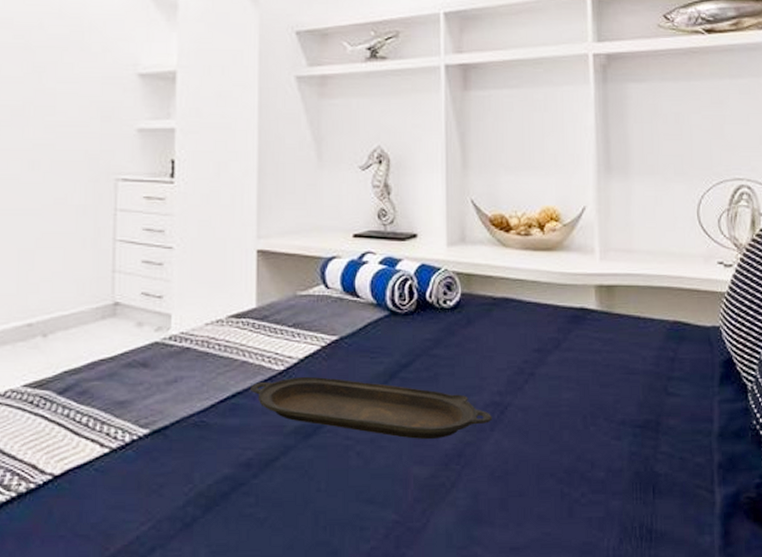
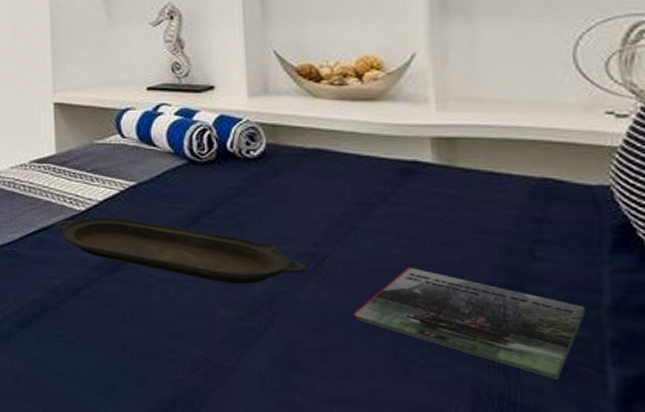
magazine: none [529,409,702,504] -> present [353,266,585,380]

